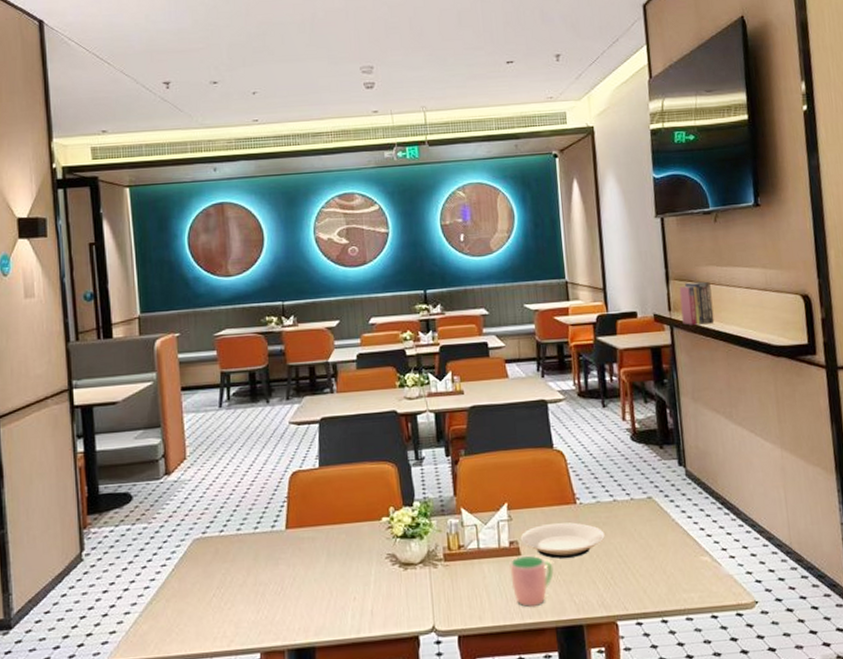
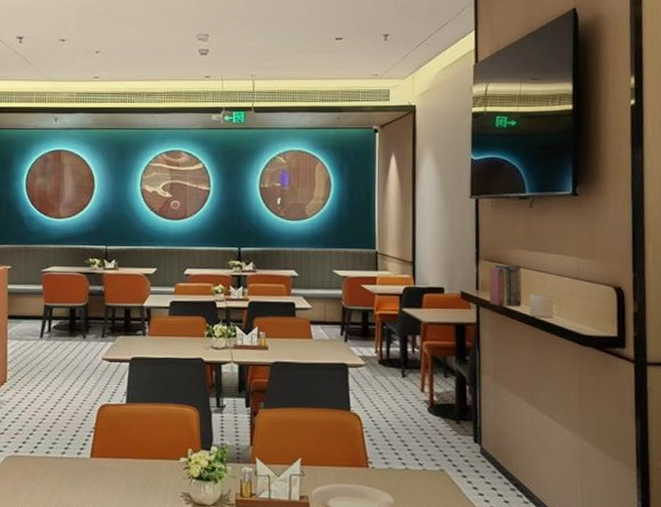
mug: none [720,307,752,332] -> present [529,292,561,317]

